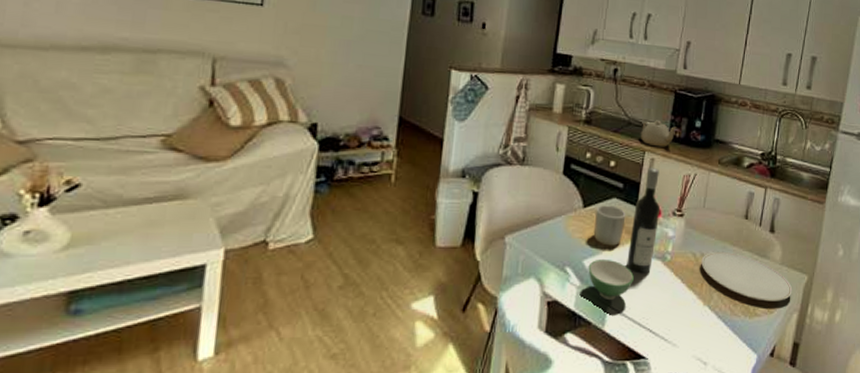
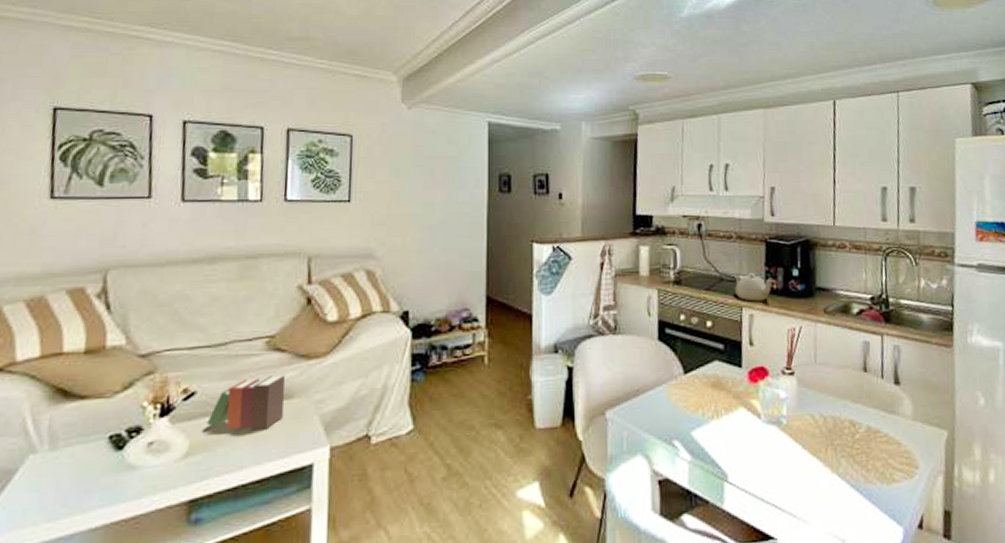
books: none [91,175,181,228] -> present [207,375,286,431]
bowl: present [588,258,634,301] -> none [697,428,749,475]
mug: present [593,205,626,246] -> none [698,369,732,414]
bottle: present [627,167,661,274] -> none [738,323,768,443]
plate: present [701,251,793,302] -> none [821,410,933,465]

